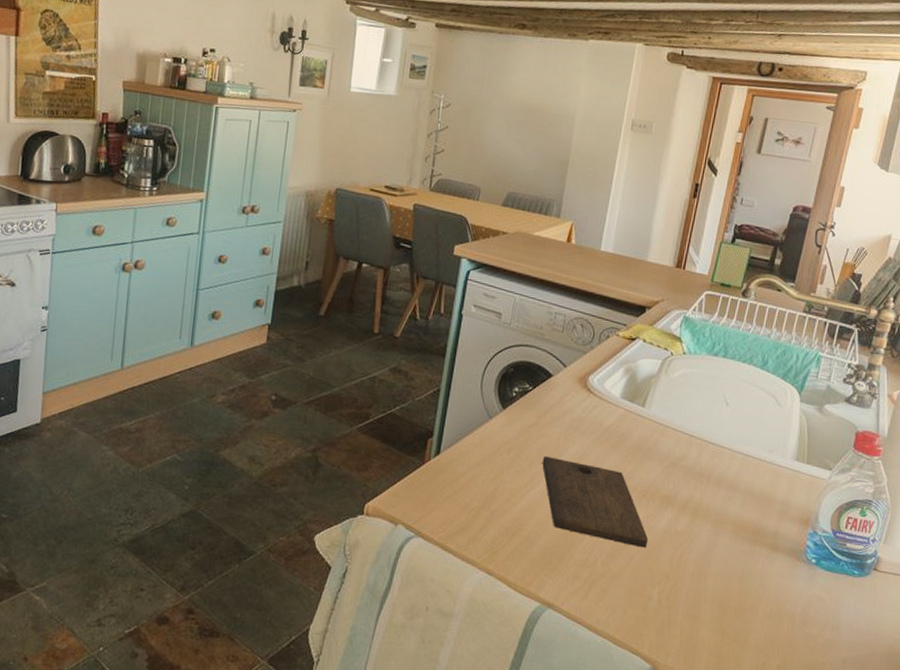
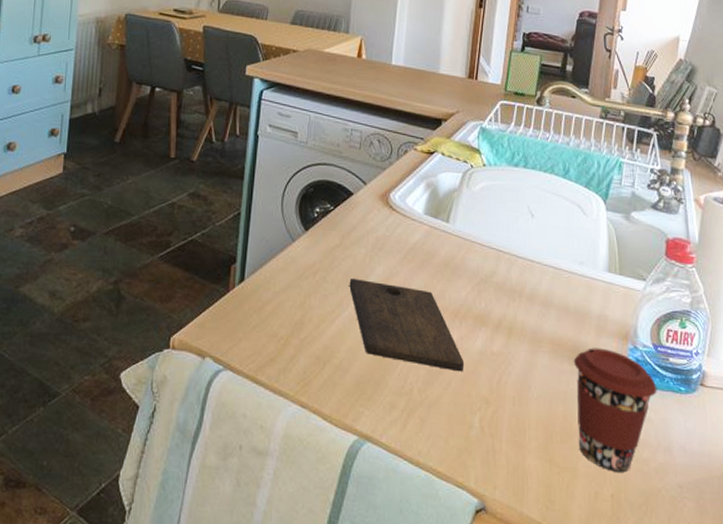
coffee cup: none [751,531,832,646] -> present [574,347,657,473]

